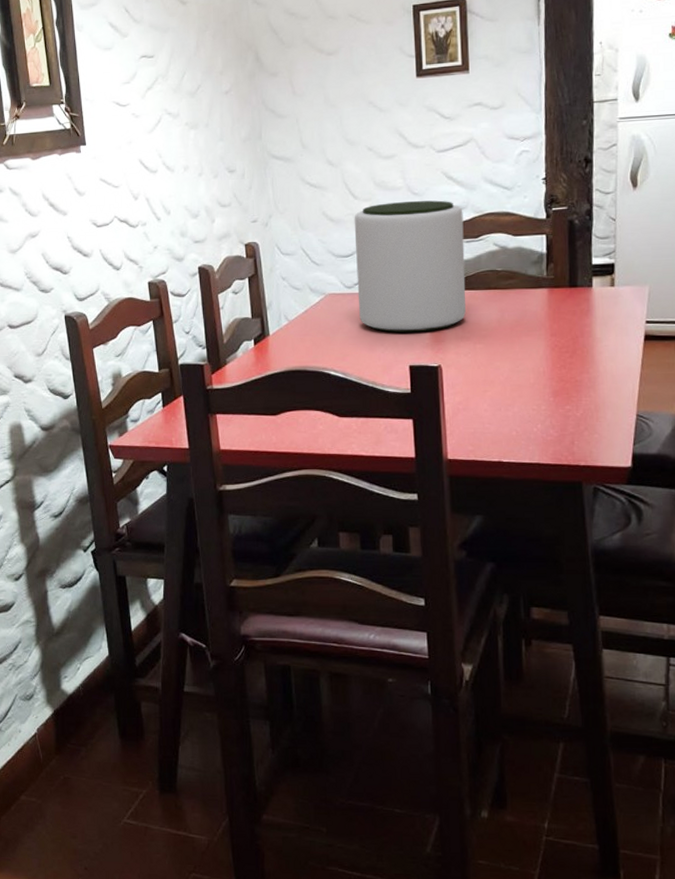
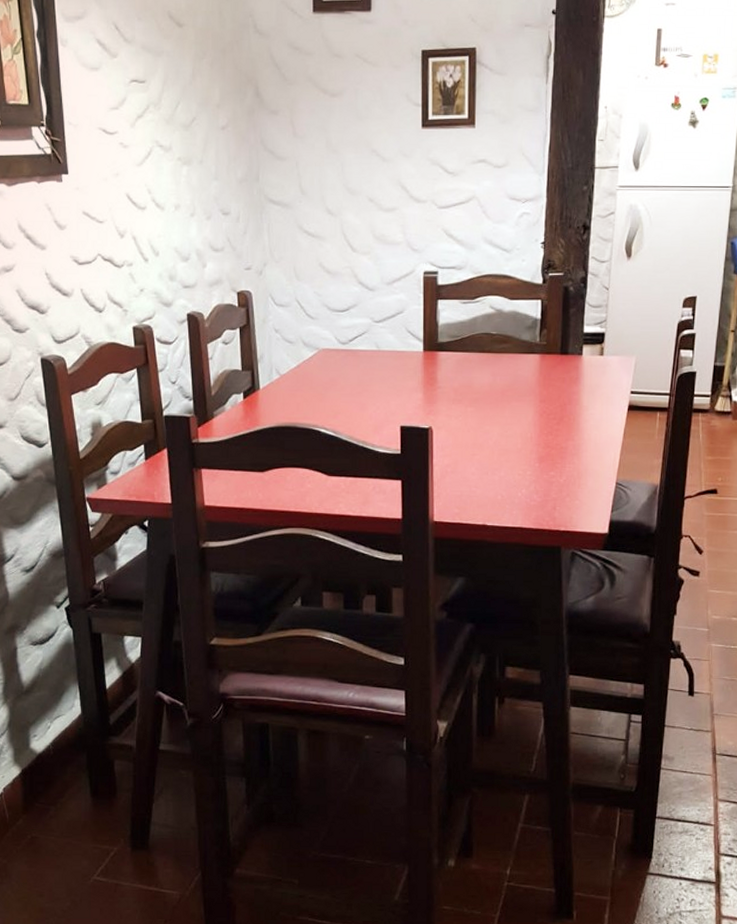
plant pot: present [354,200,466,333] -> none [351,258,461,393]

